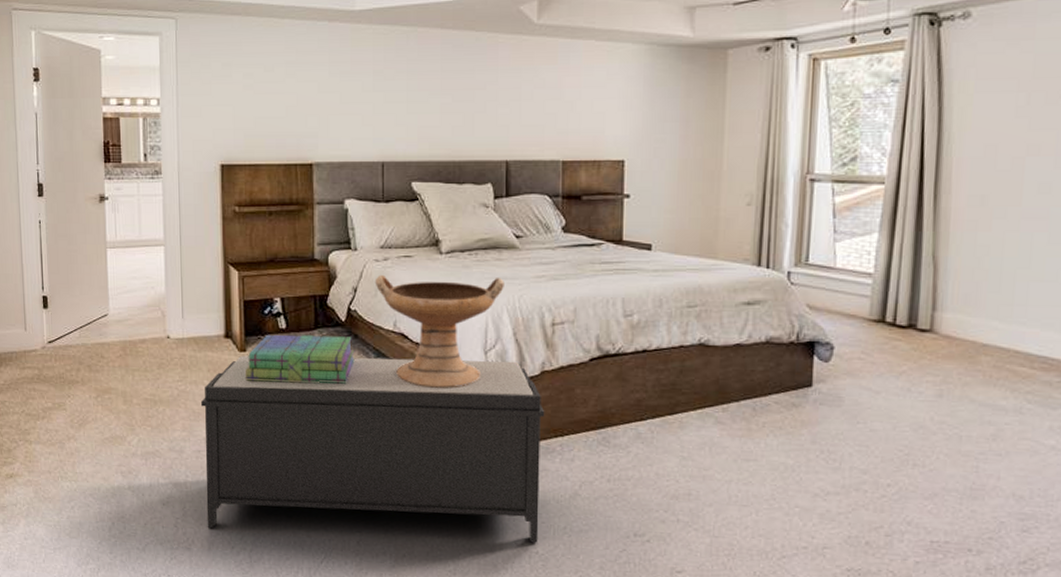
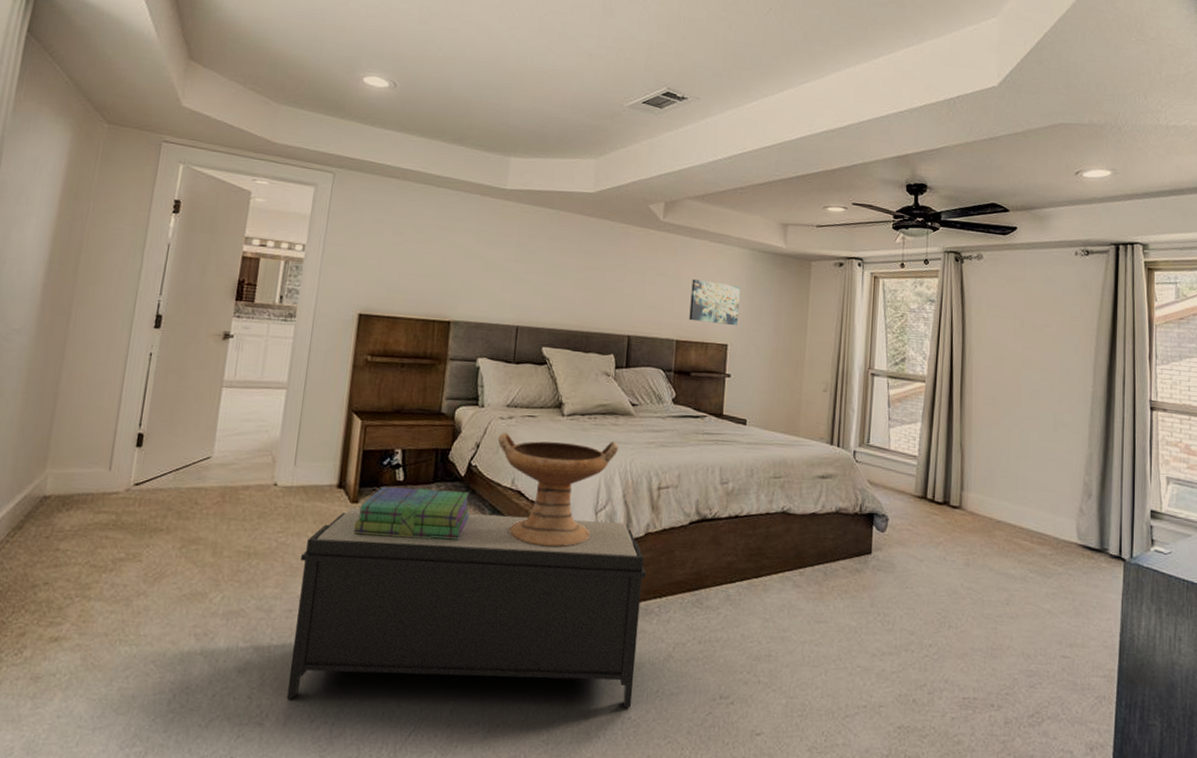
wall art: none [576,88,637,138] -> present [689,279,740,326]

